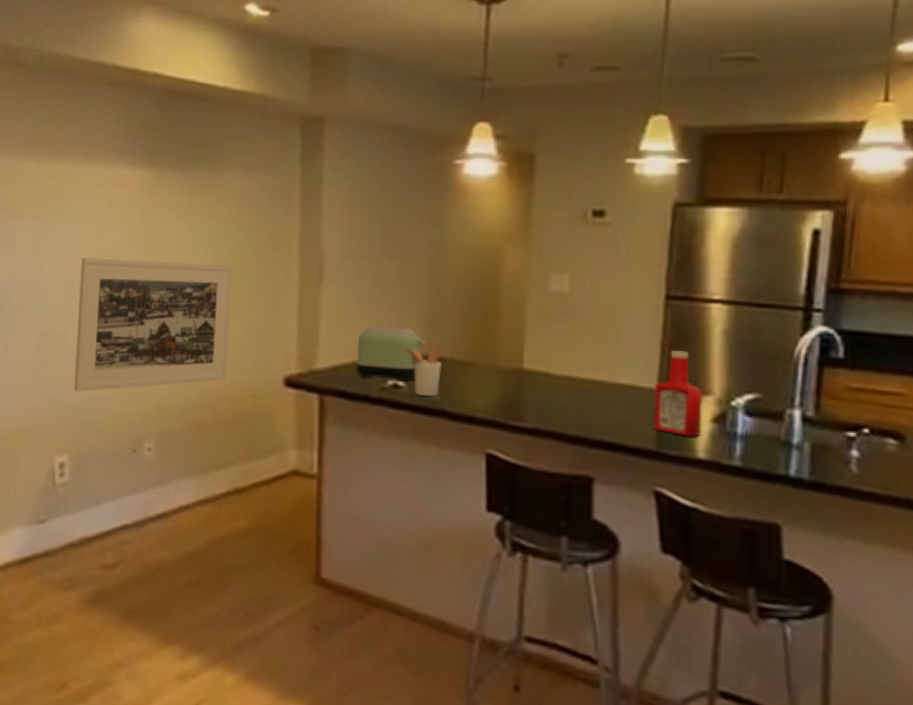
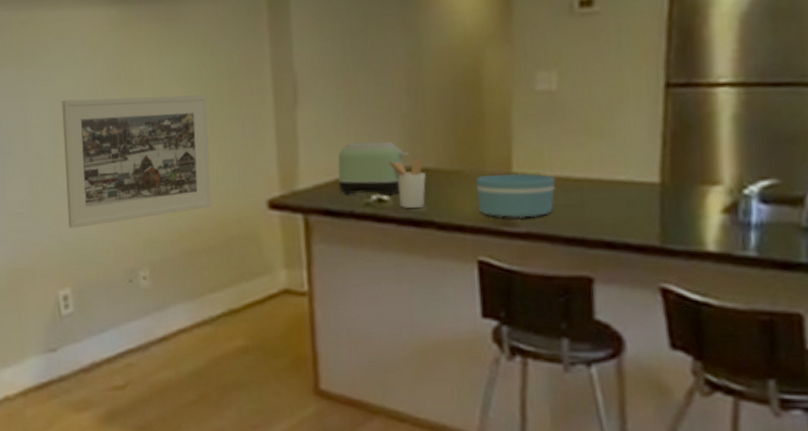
bowl: none [489,369,563,414] -> present [477,173,556,218]
ketchup bottle: present [653,349,702,437] -> none [656,139,711,230]

